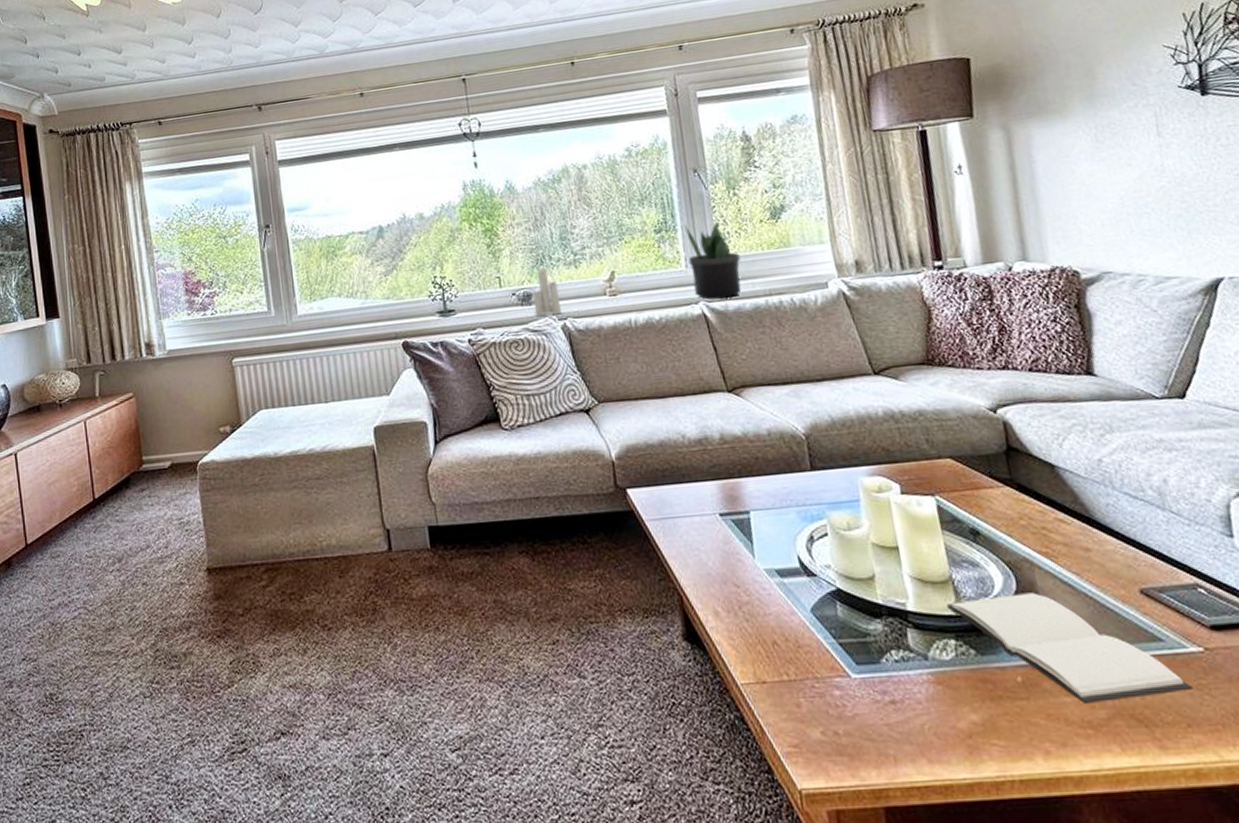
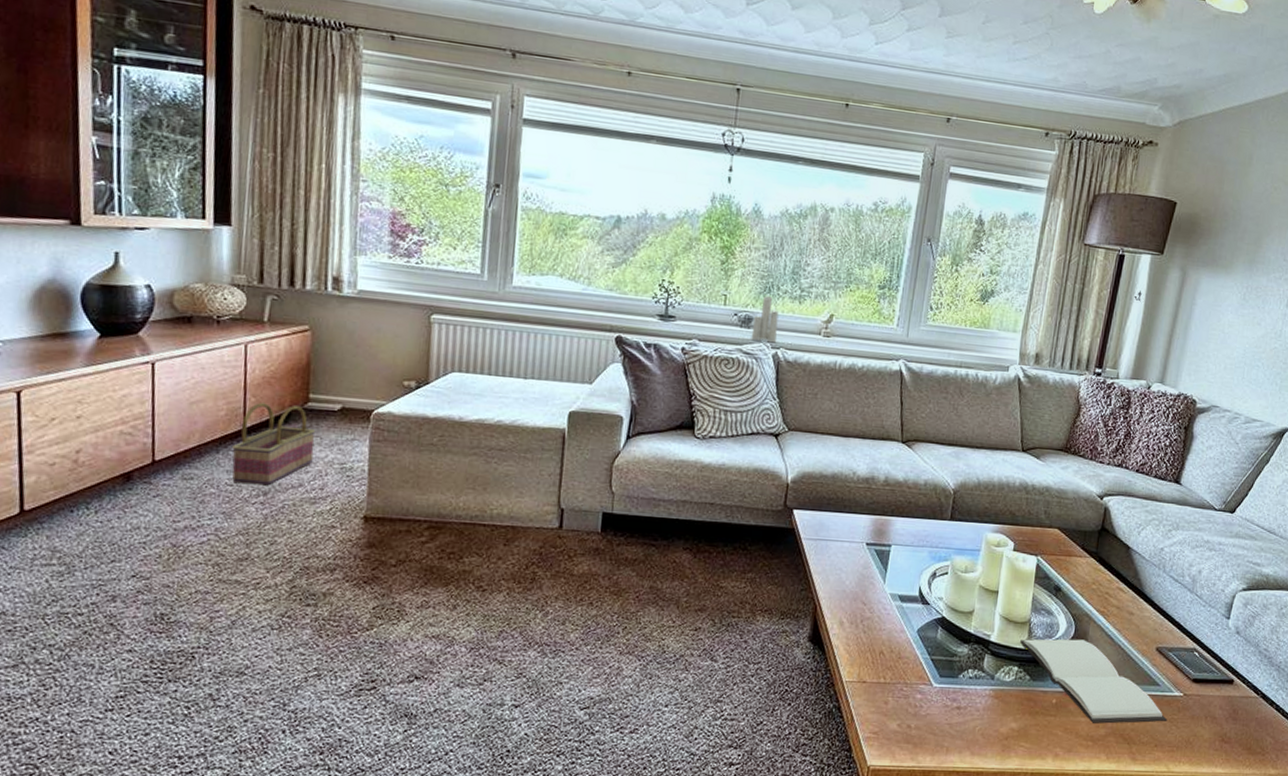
basket: none [87,470,155,555] -> present [232,403,316,486]
planter: present [685,222,742,299] -> none [899,288,945,362]

